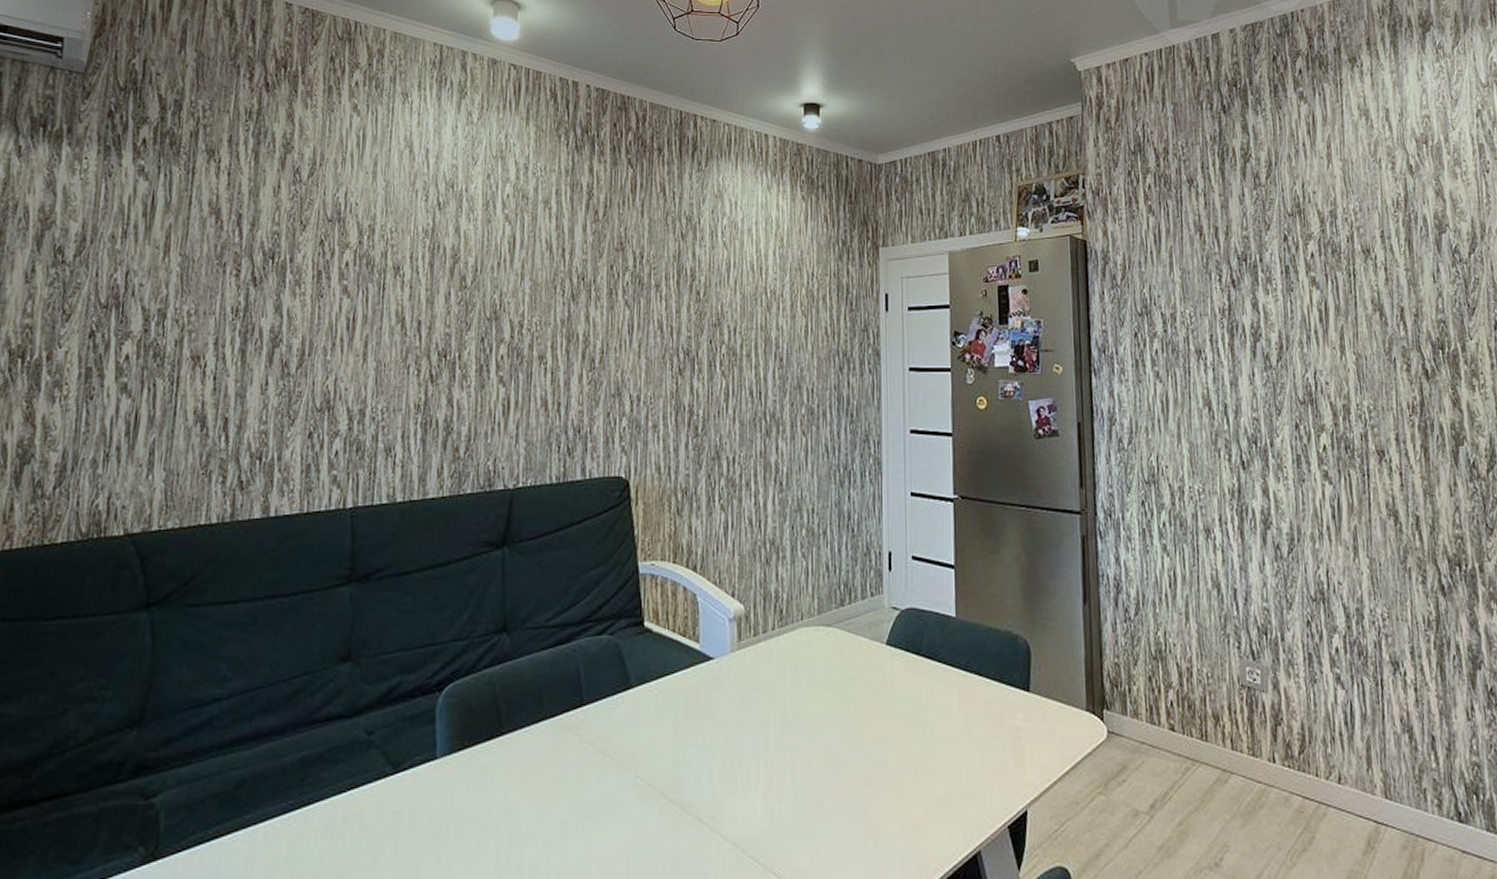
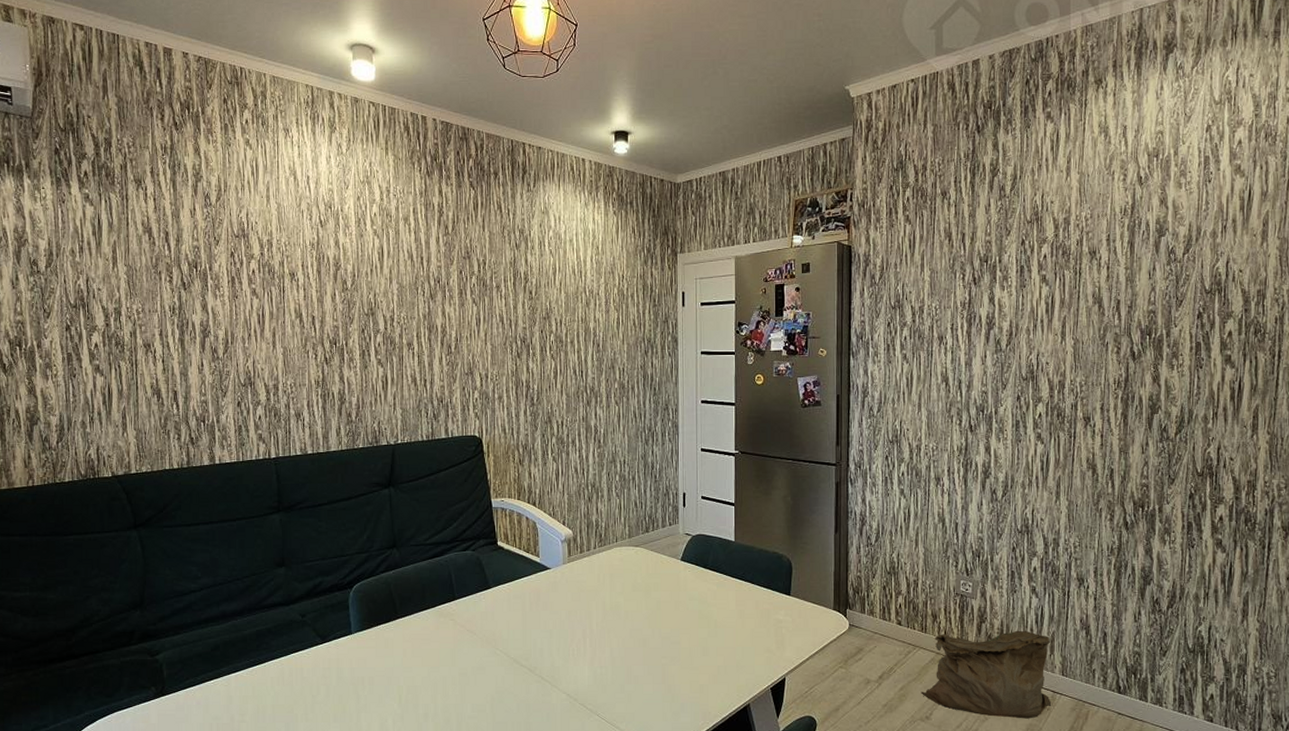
bag: none [1206,735,1375,863] -> present [921,630,1051,719]

